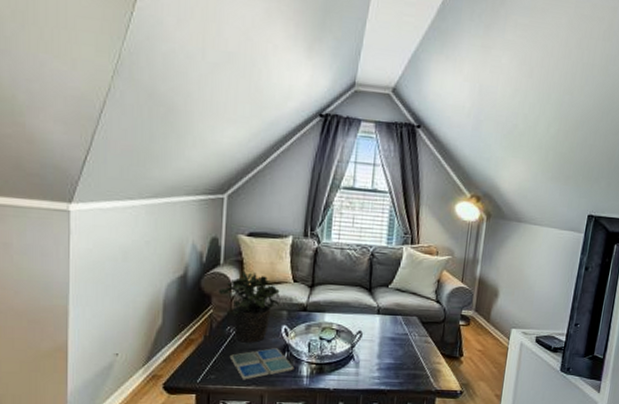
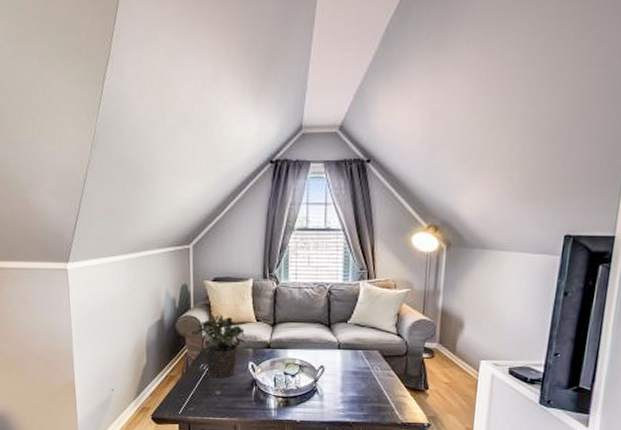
drink coaster: present [229,348,294,380] -> none [204,383,263,412]

